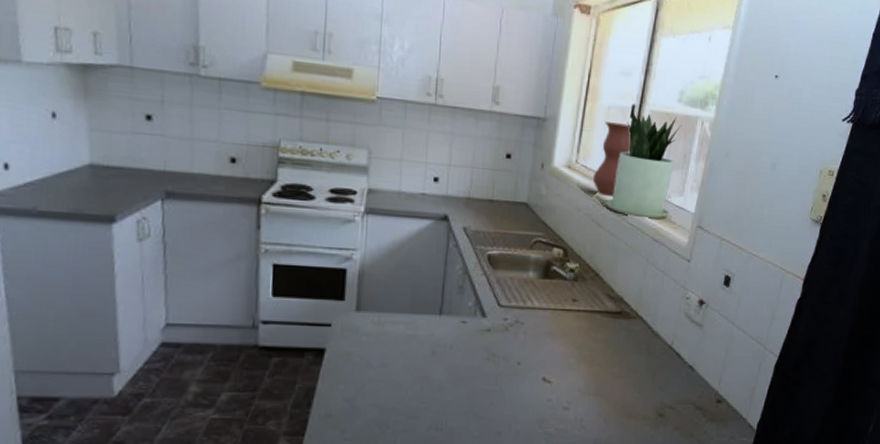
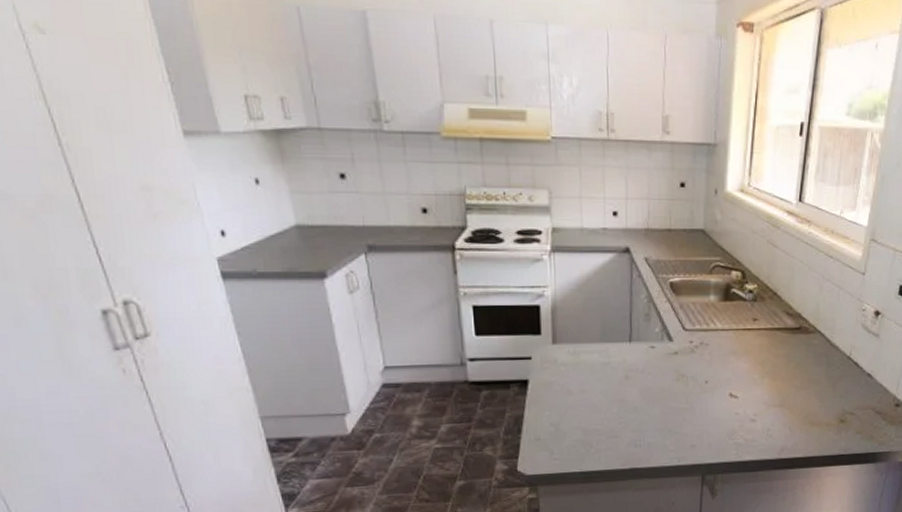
vase: present [592,122,631,198] -> none [765,142,802,218]
planter: present [605,111,681,219] -> none [779,129,851,236]

